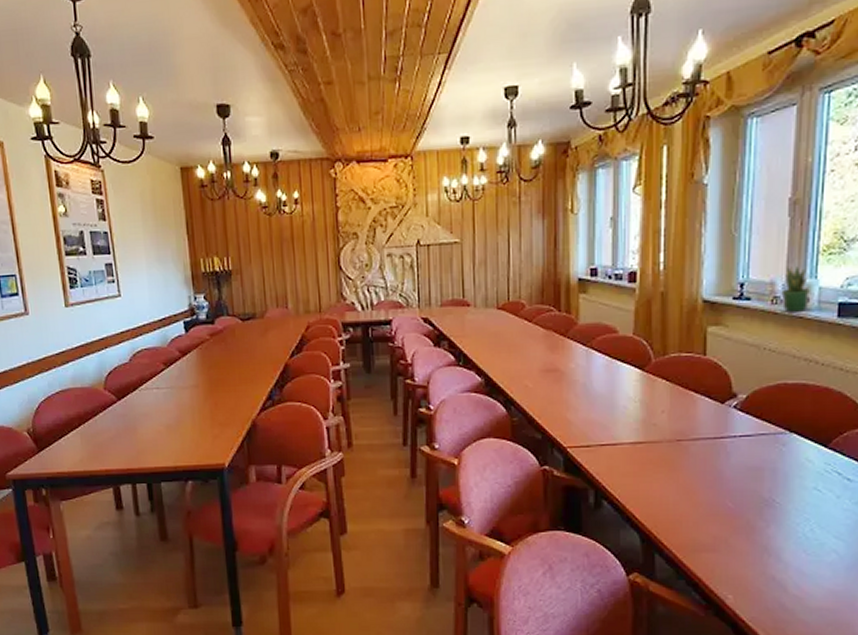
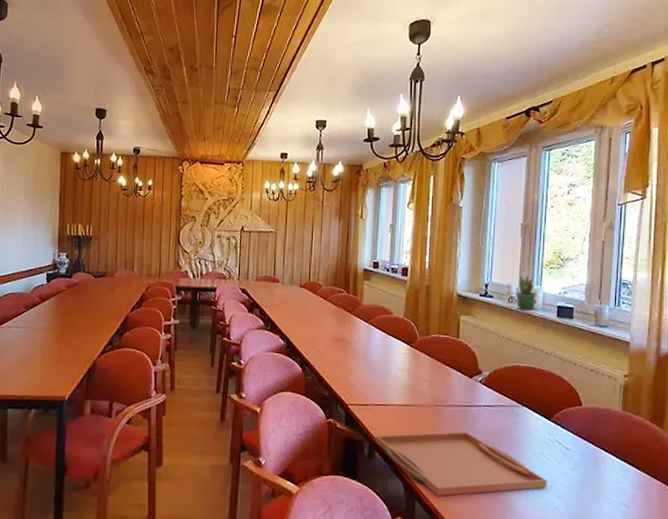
serving tray: none [602,469,822,546] -> present [375,431,547,496]

